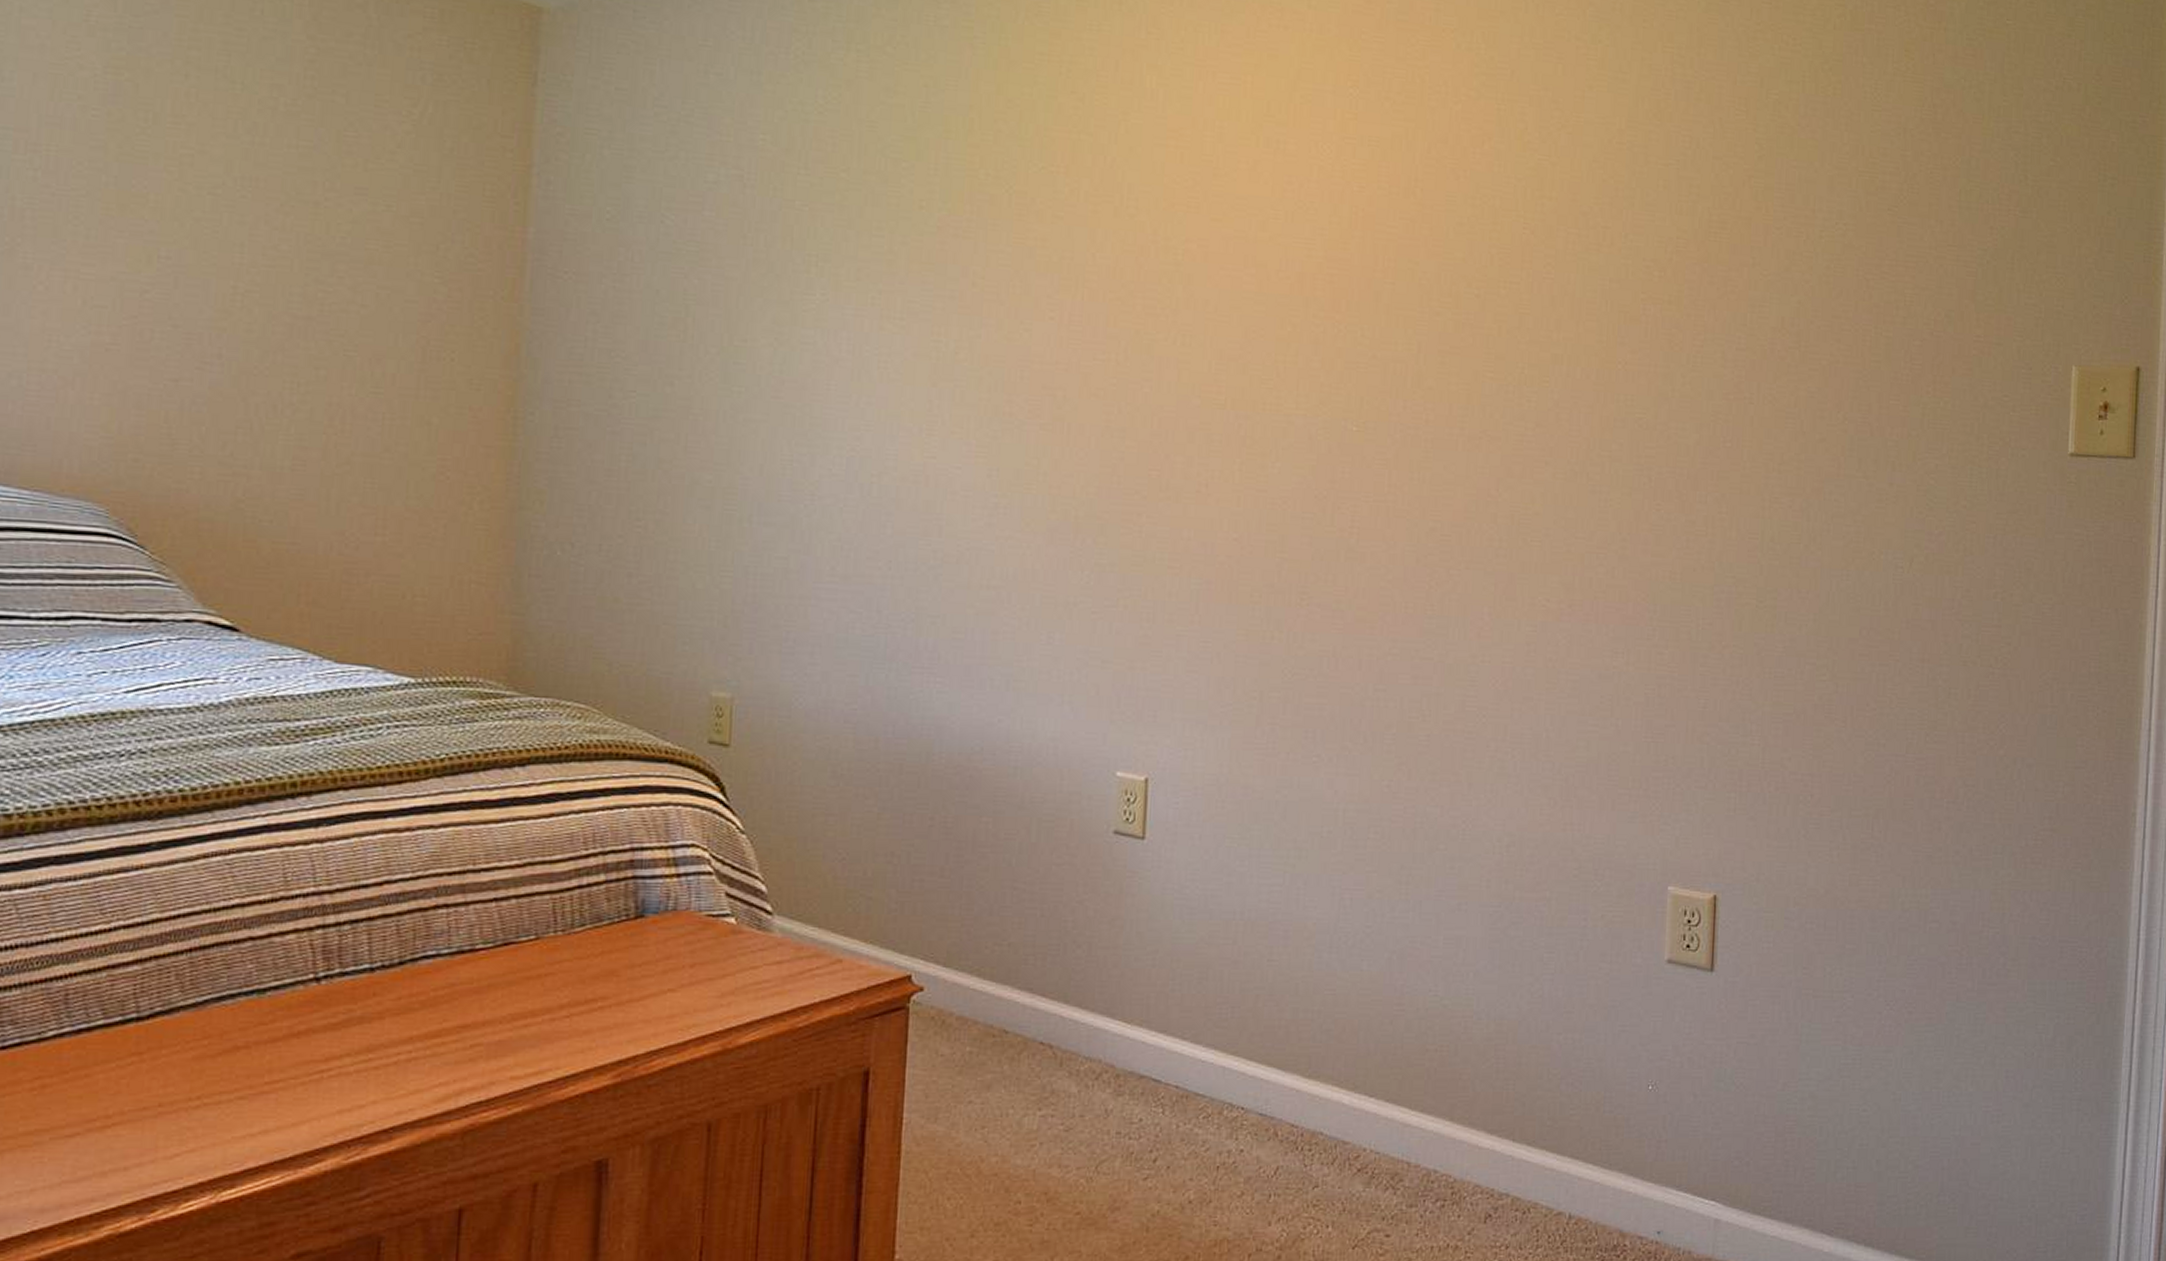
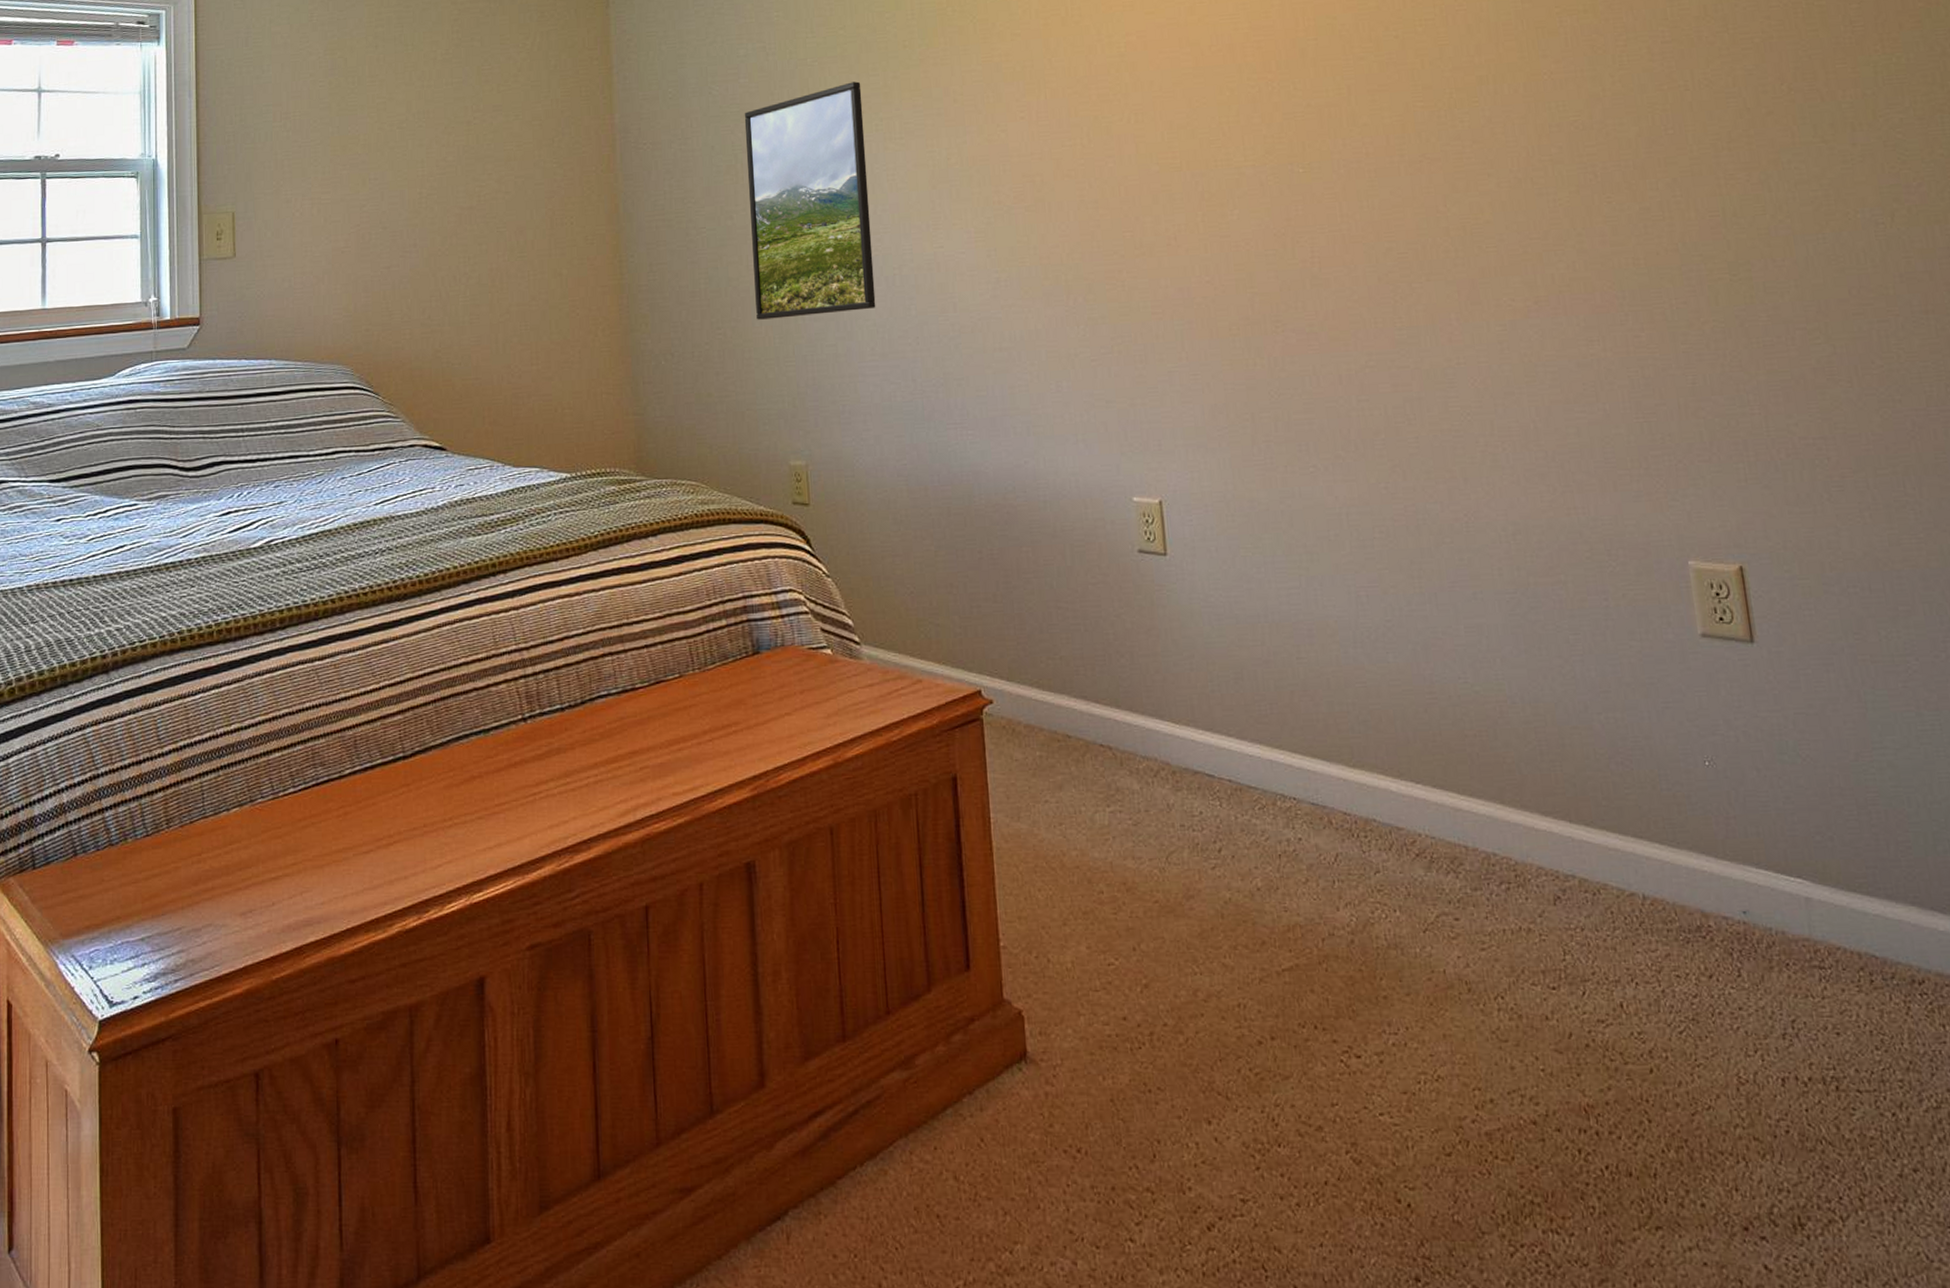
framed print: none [690,239,860,520] -> present [744,81,876,320]

